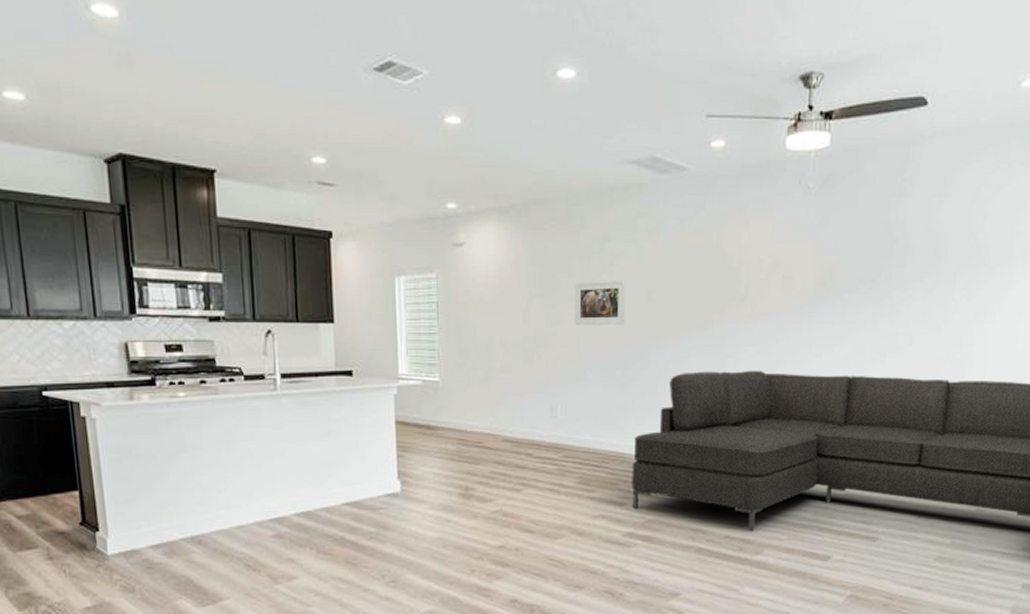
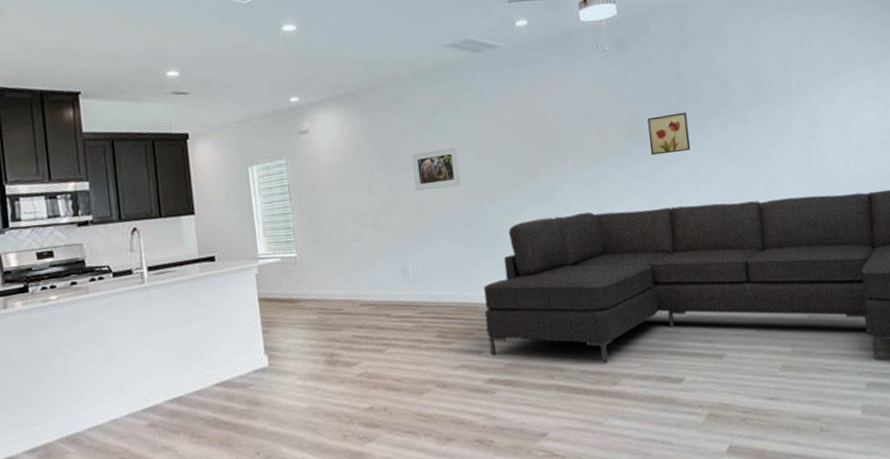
wall art: none [839,270,888,316] -> present [647,112,691,156]

